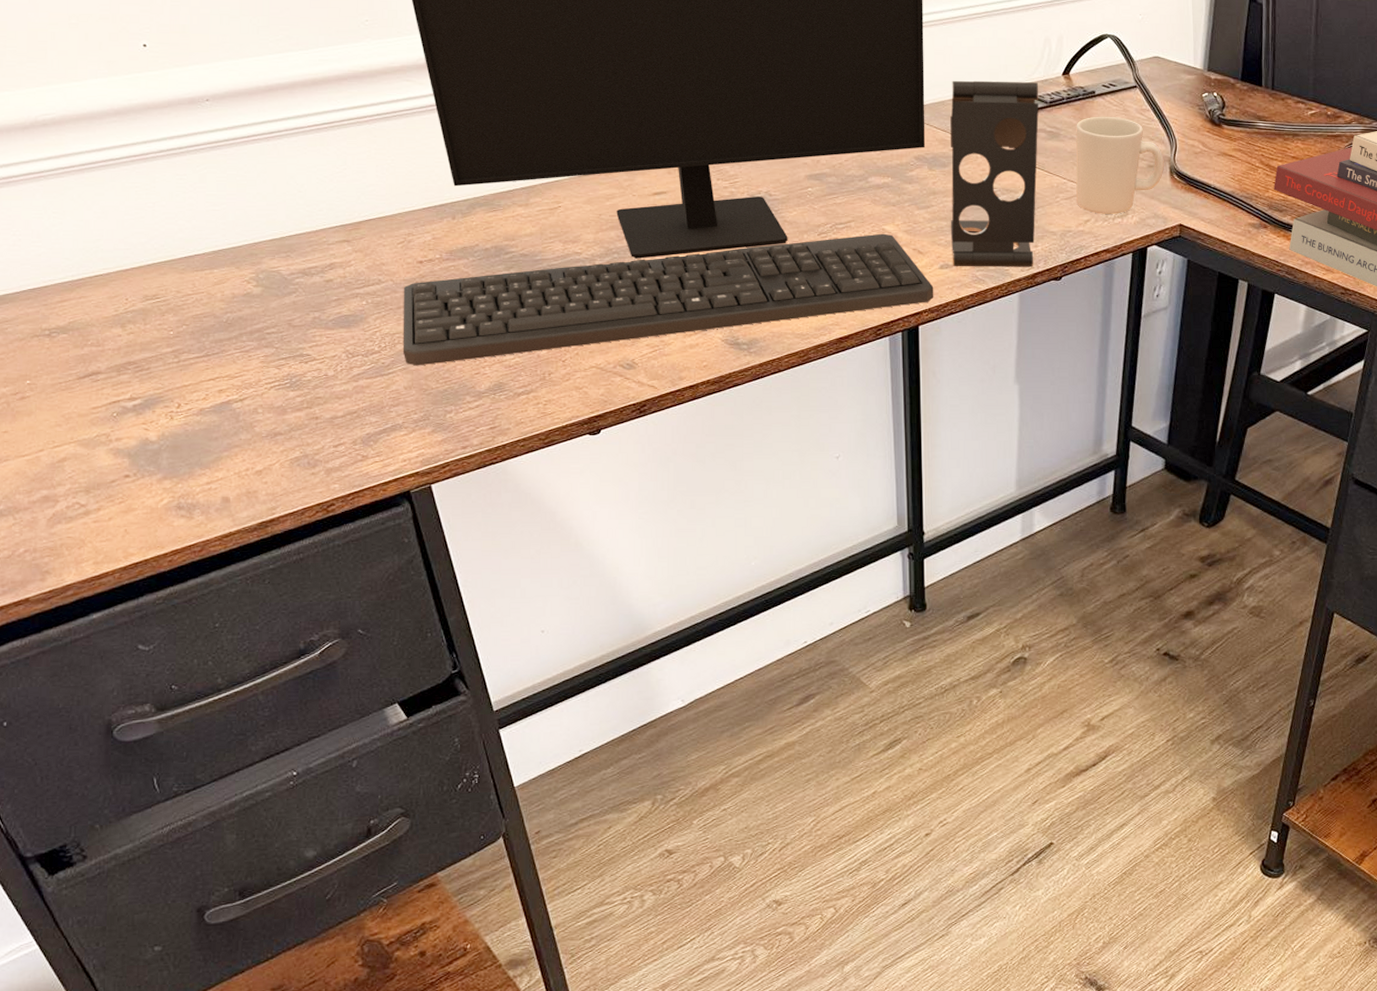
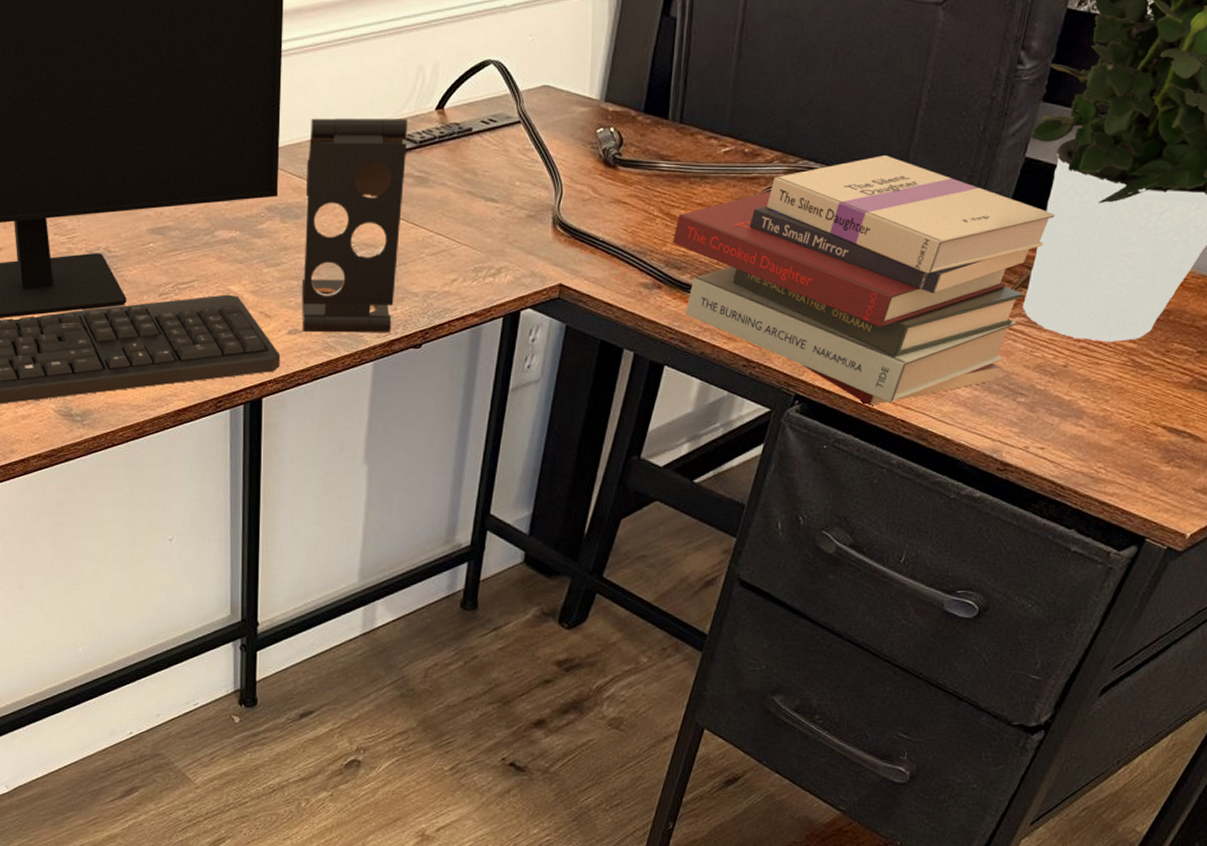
mug: present [1076,116,1164,214] -> none [443,157,546,272]

